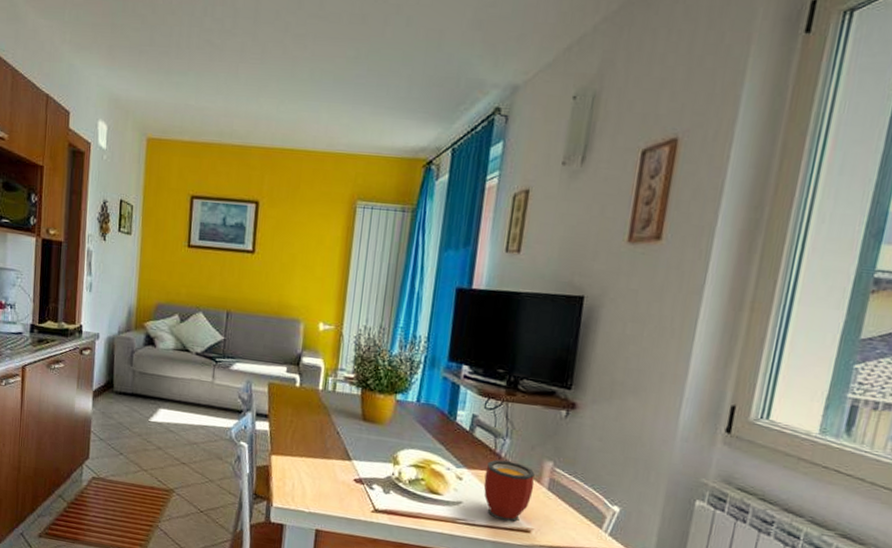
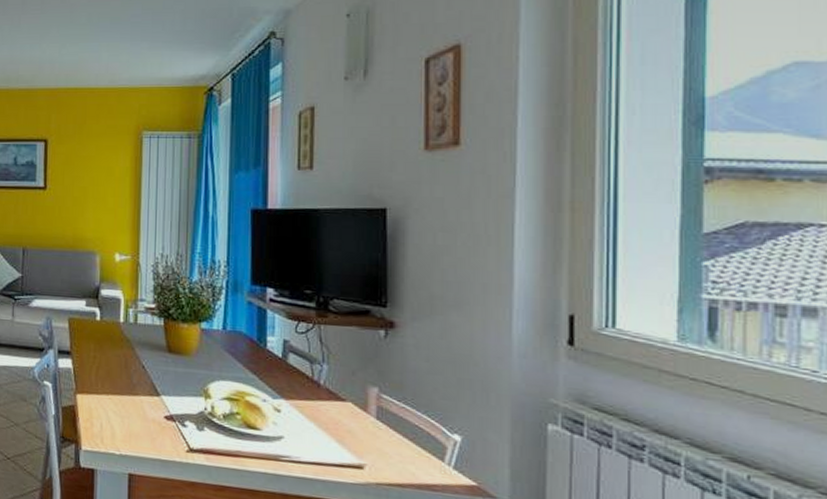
mug: present [483,459,535,523] -> none [305,387,361,458]

